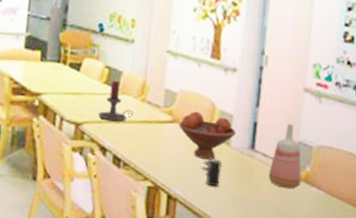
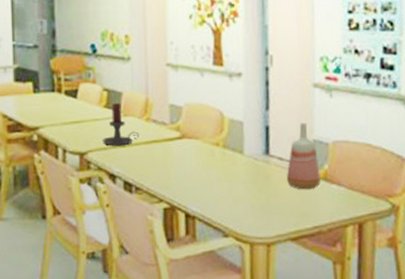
fruit bowl: present [179,111,236,160] -> none [188,123,248,171]
cup: present [200,158,222,187] -> none [216,170,238,199]

